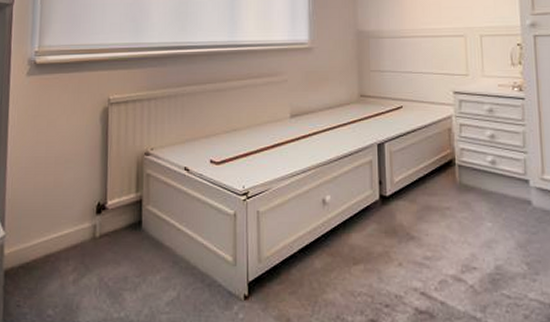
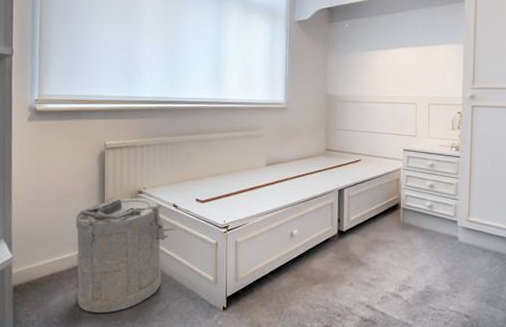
laundry hamper: none [75,160,192,304] -> present [76,197,180,313]

